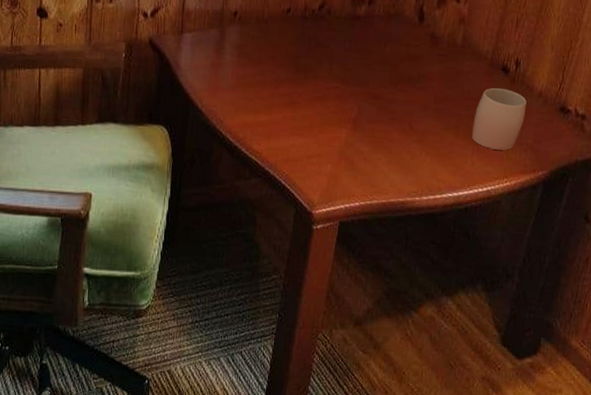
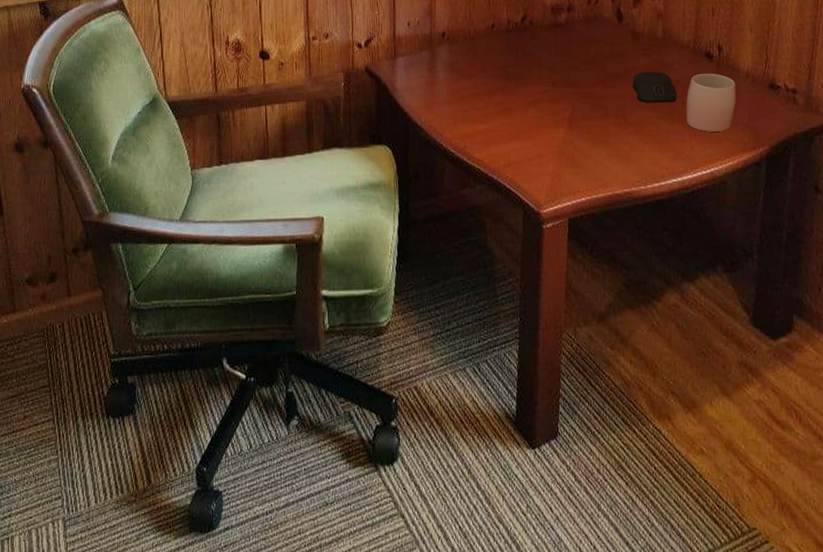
computer mouse: none [423,78,467,115] -> present [632,70,677,103]

